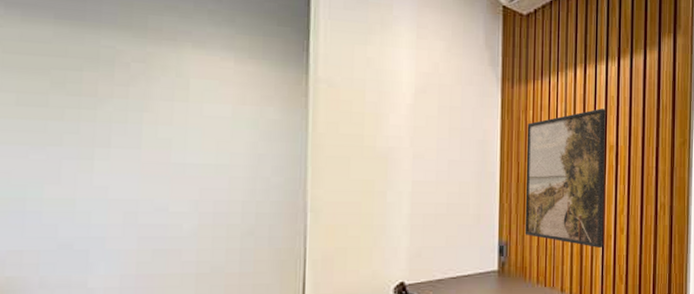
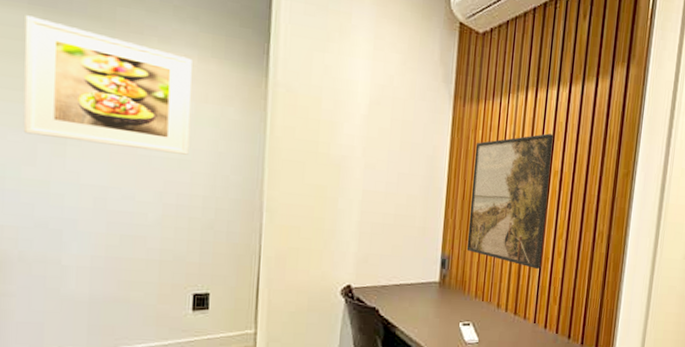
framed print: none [46,30,229,160] -> present [23,15,192,155]

